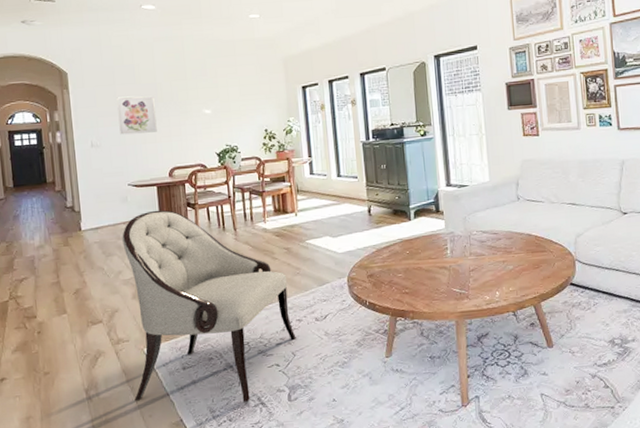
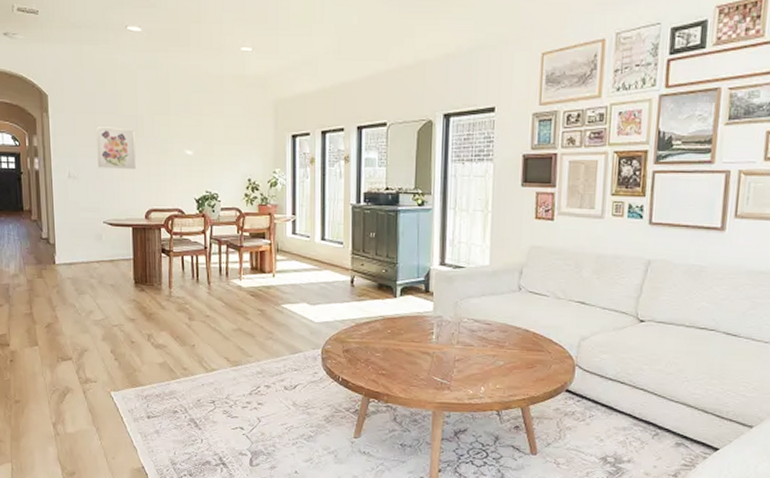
armchair: present [122,210,296,402] -> none [95,252,263,460]

